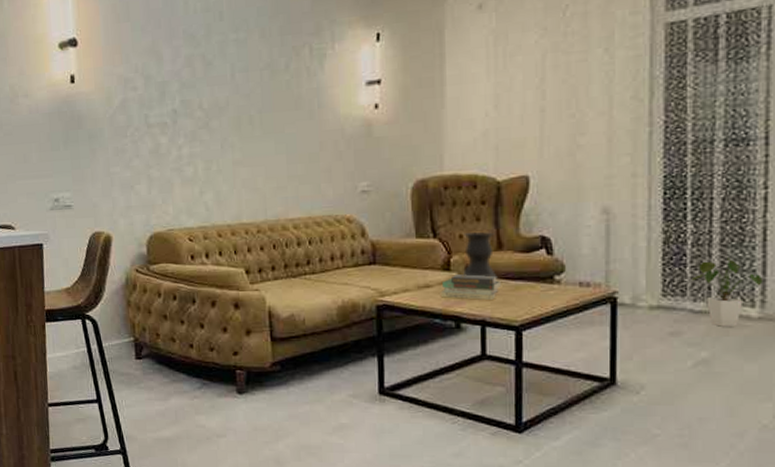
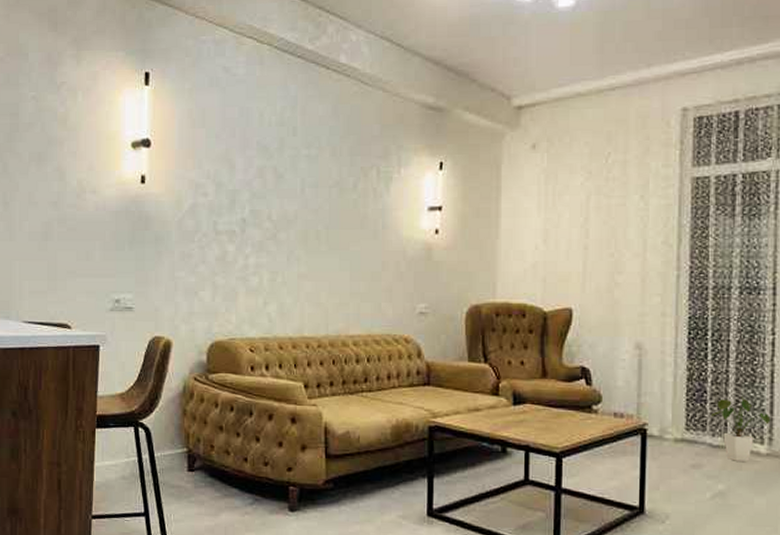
books: present [440,274,501,301] -> none [488,400,544,427]
vase: present [463,232,498,282] -> none [511,360,541,408]

